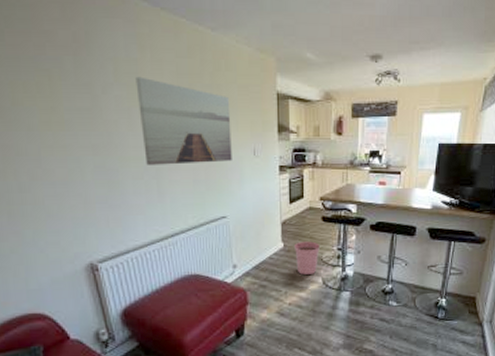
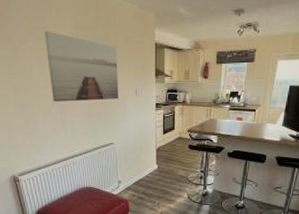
plant pot: present [295,241,320,275] -> none [166,164,186,190]

